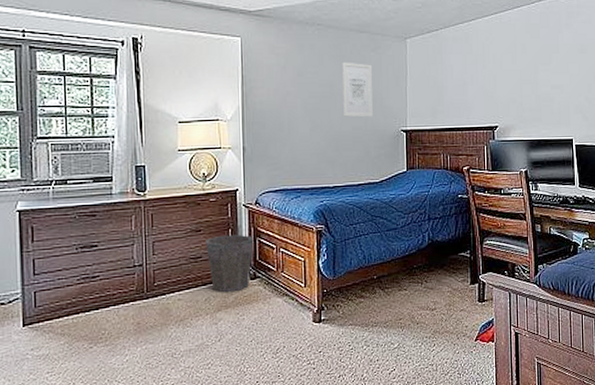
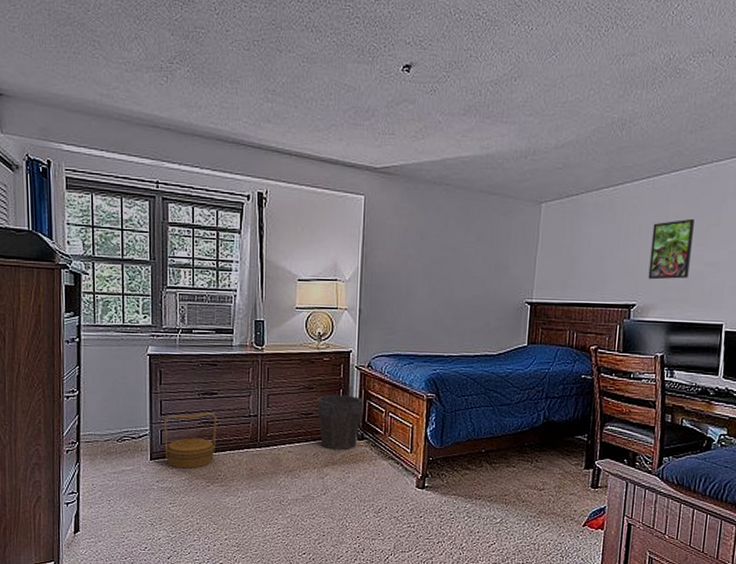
basket: none [38,266,98,332] -> present [164,412,217,469]
wall art: present [341,61,373,117] -> none [464,225,501,285]
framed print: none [504,47,539,103] -> present [648,218,694,280]

